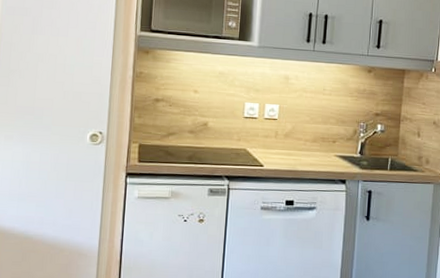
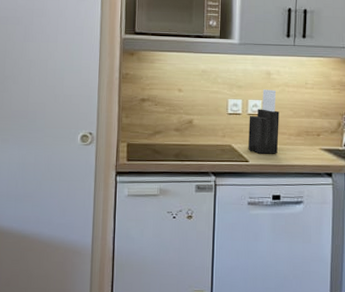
knife block: none [263,94,296,160] -> present [248,89,280,154]

